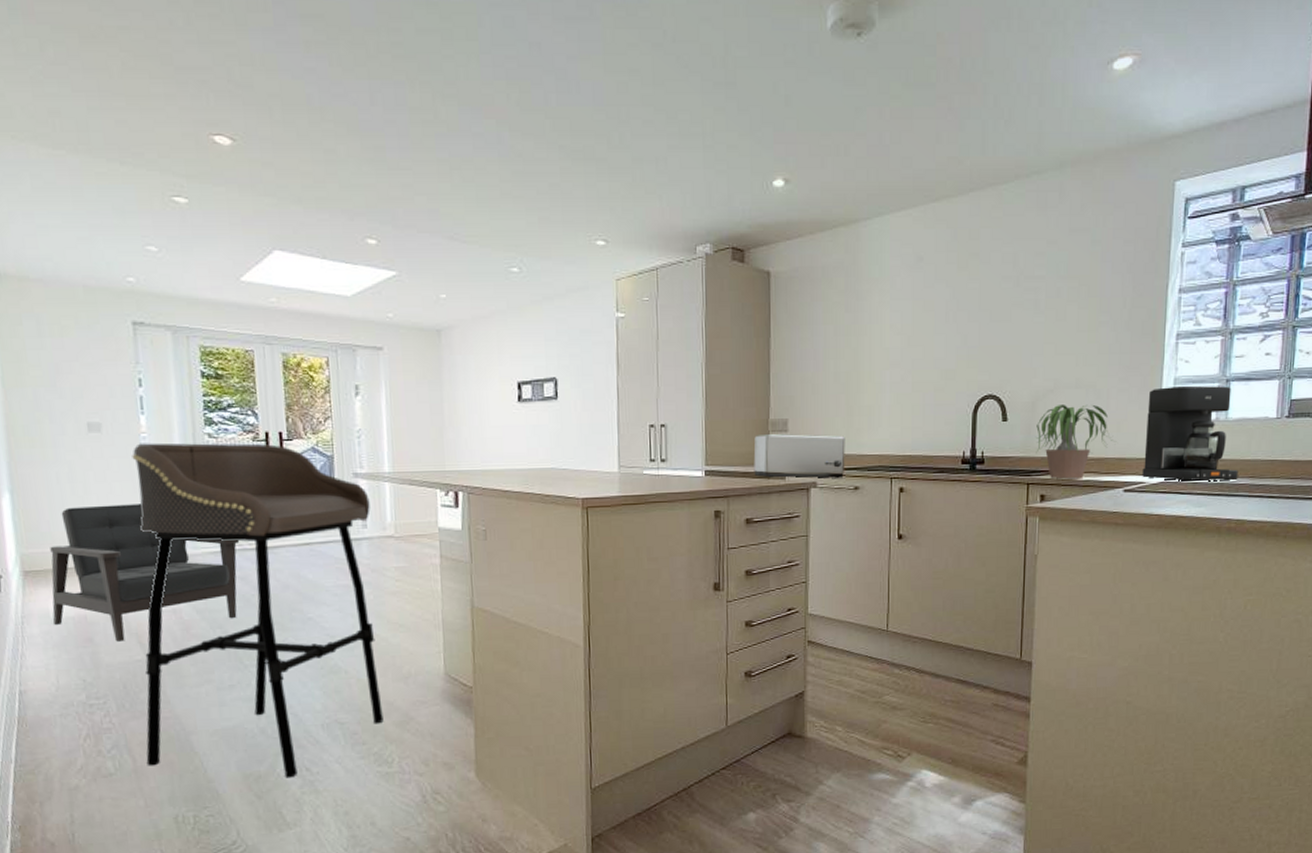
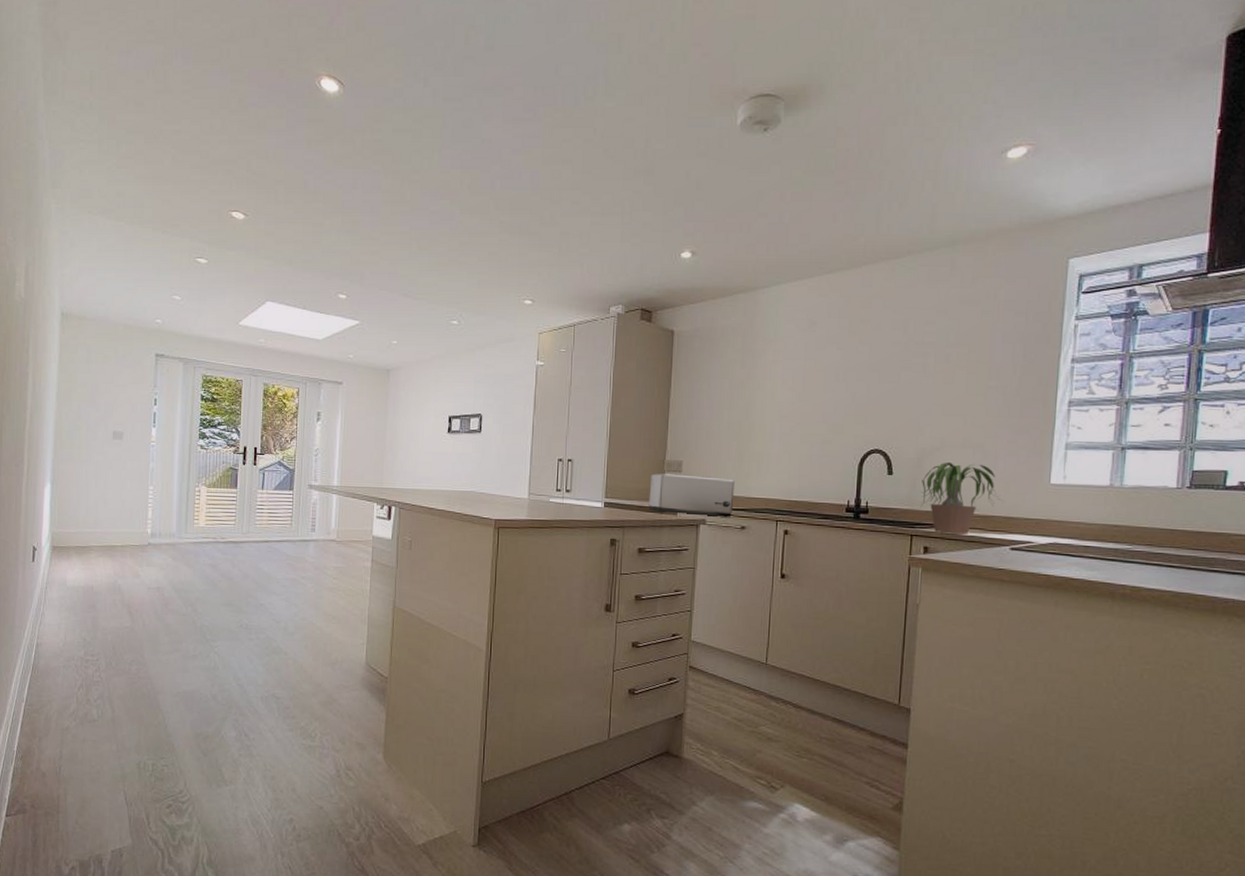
armchair: present [50,504,240,642] -> none [68,497,215,610]
bar stool: present [132,443,384,778] -> none [122,450,319,741]
coffee maker: present [1142,385,1238,481] -> none [1030,450,1134,547]

